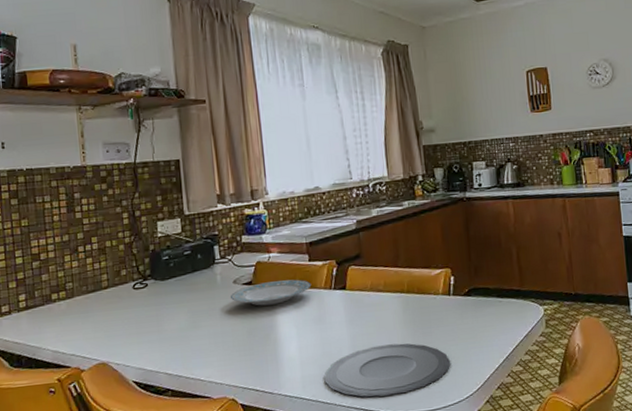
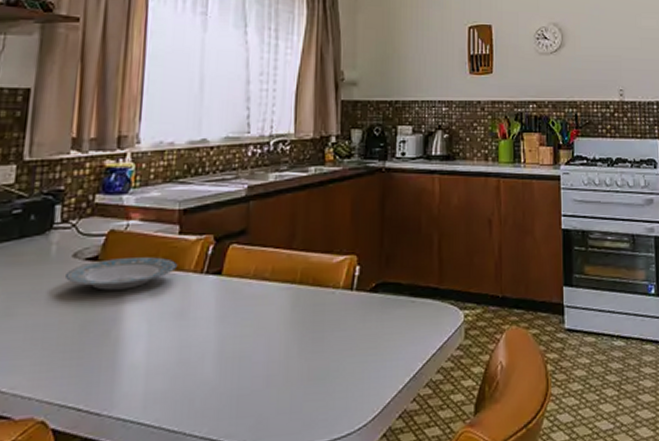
plate: present [324,343,451,398] -> none [174,350,344,427]

